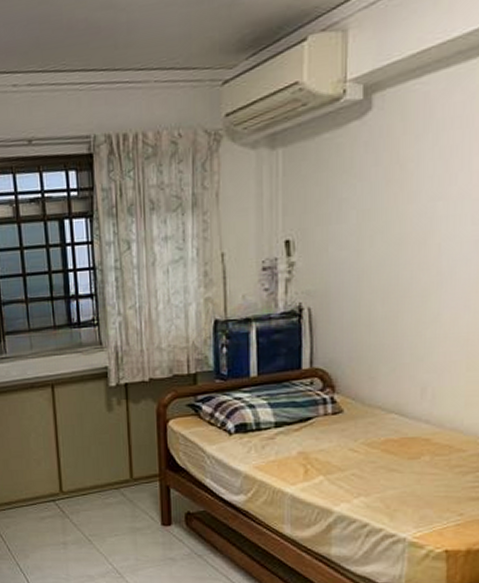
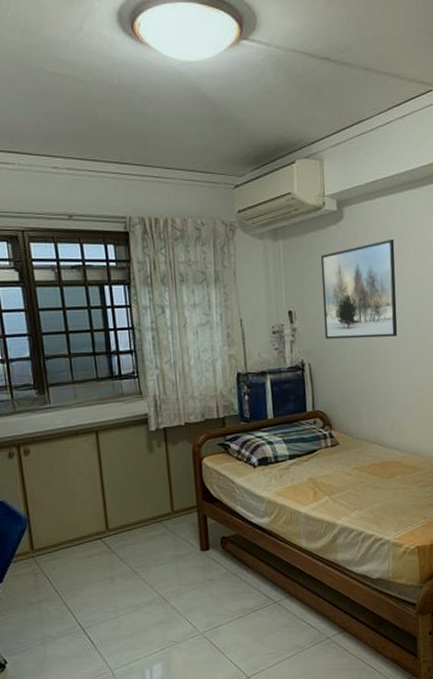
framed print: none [334,131,448,276] -> present [320,238,398,339]

